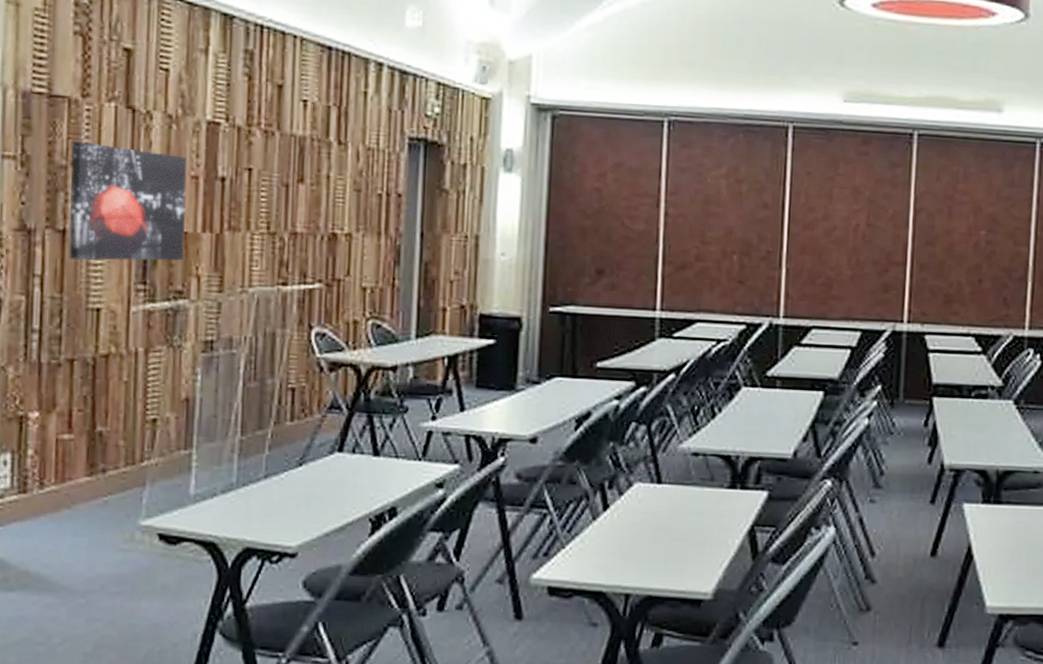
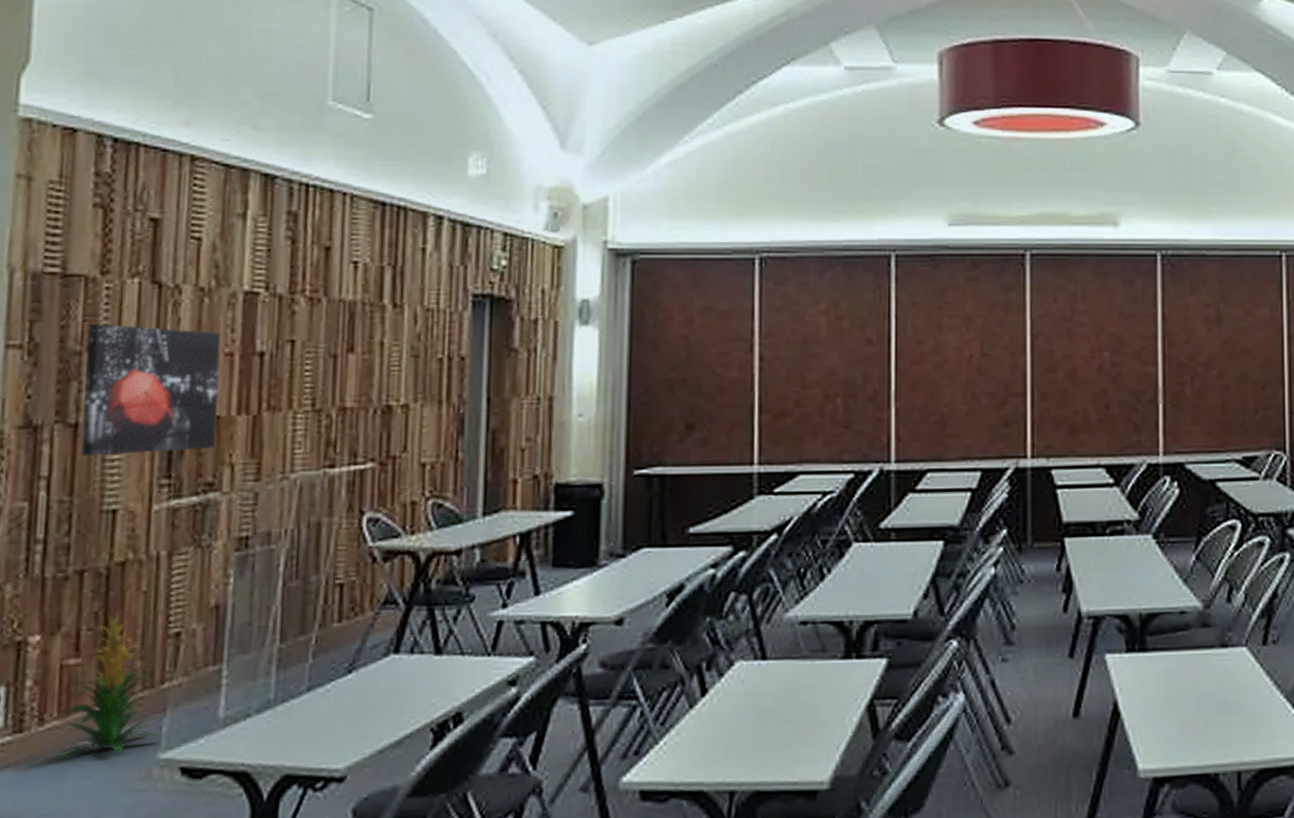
indoor plant: none [55,399,144,518] -> present [57,613,164,758]

